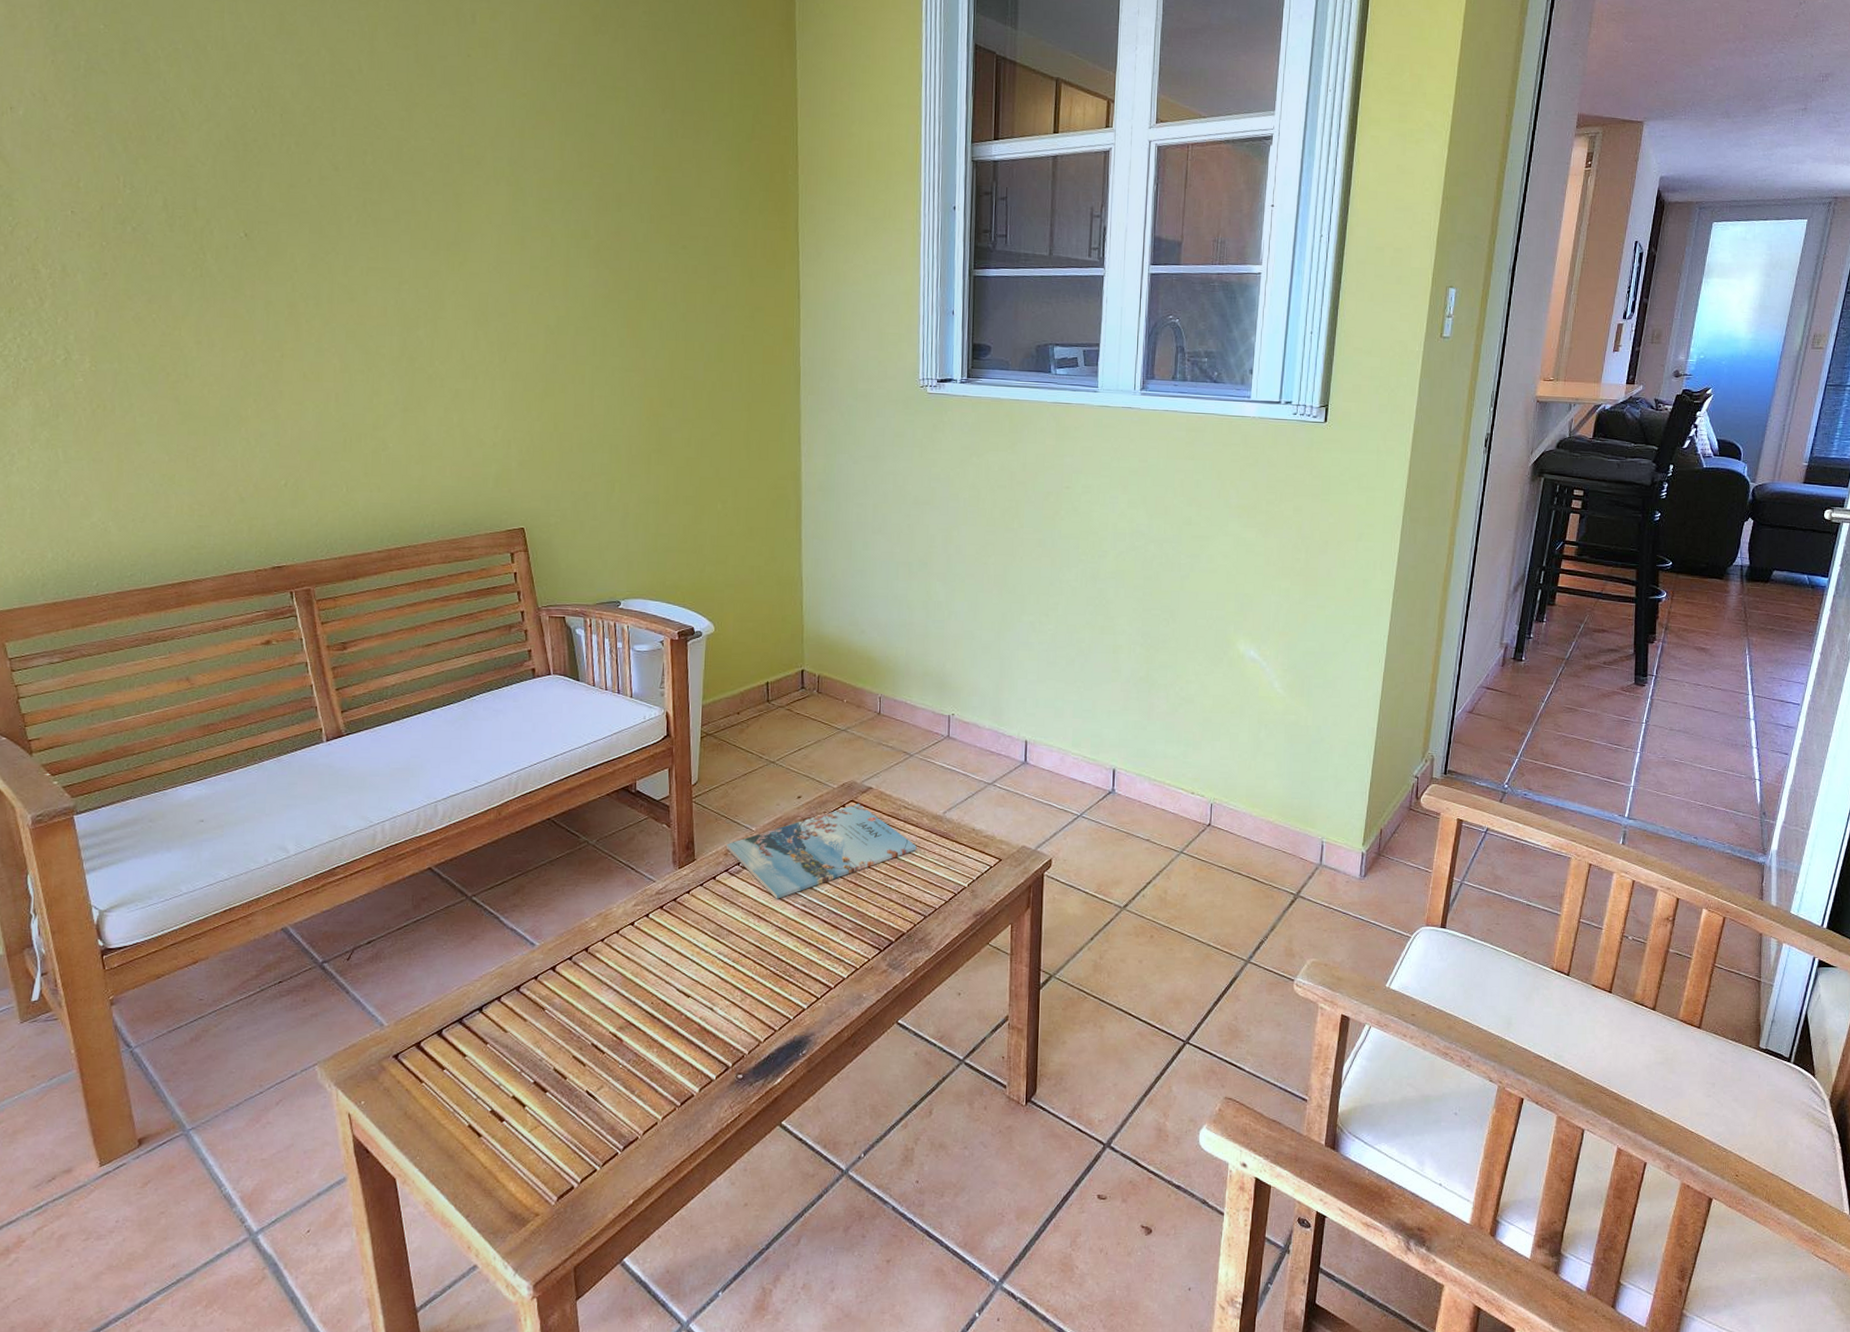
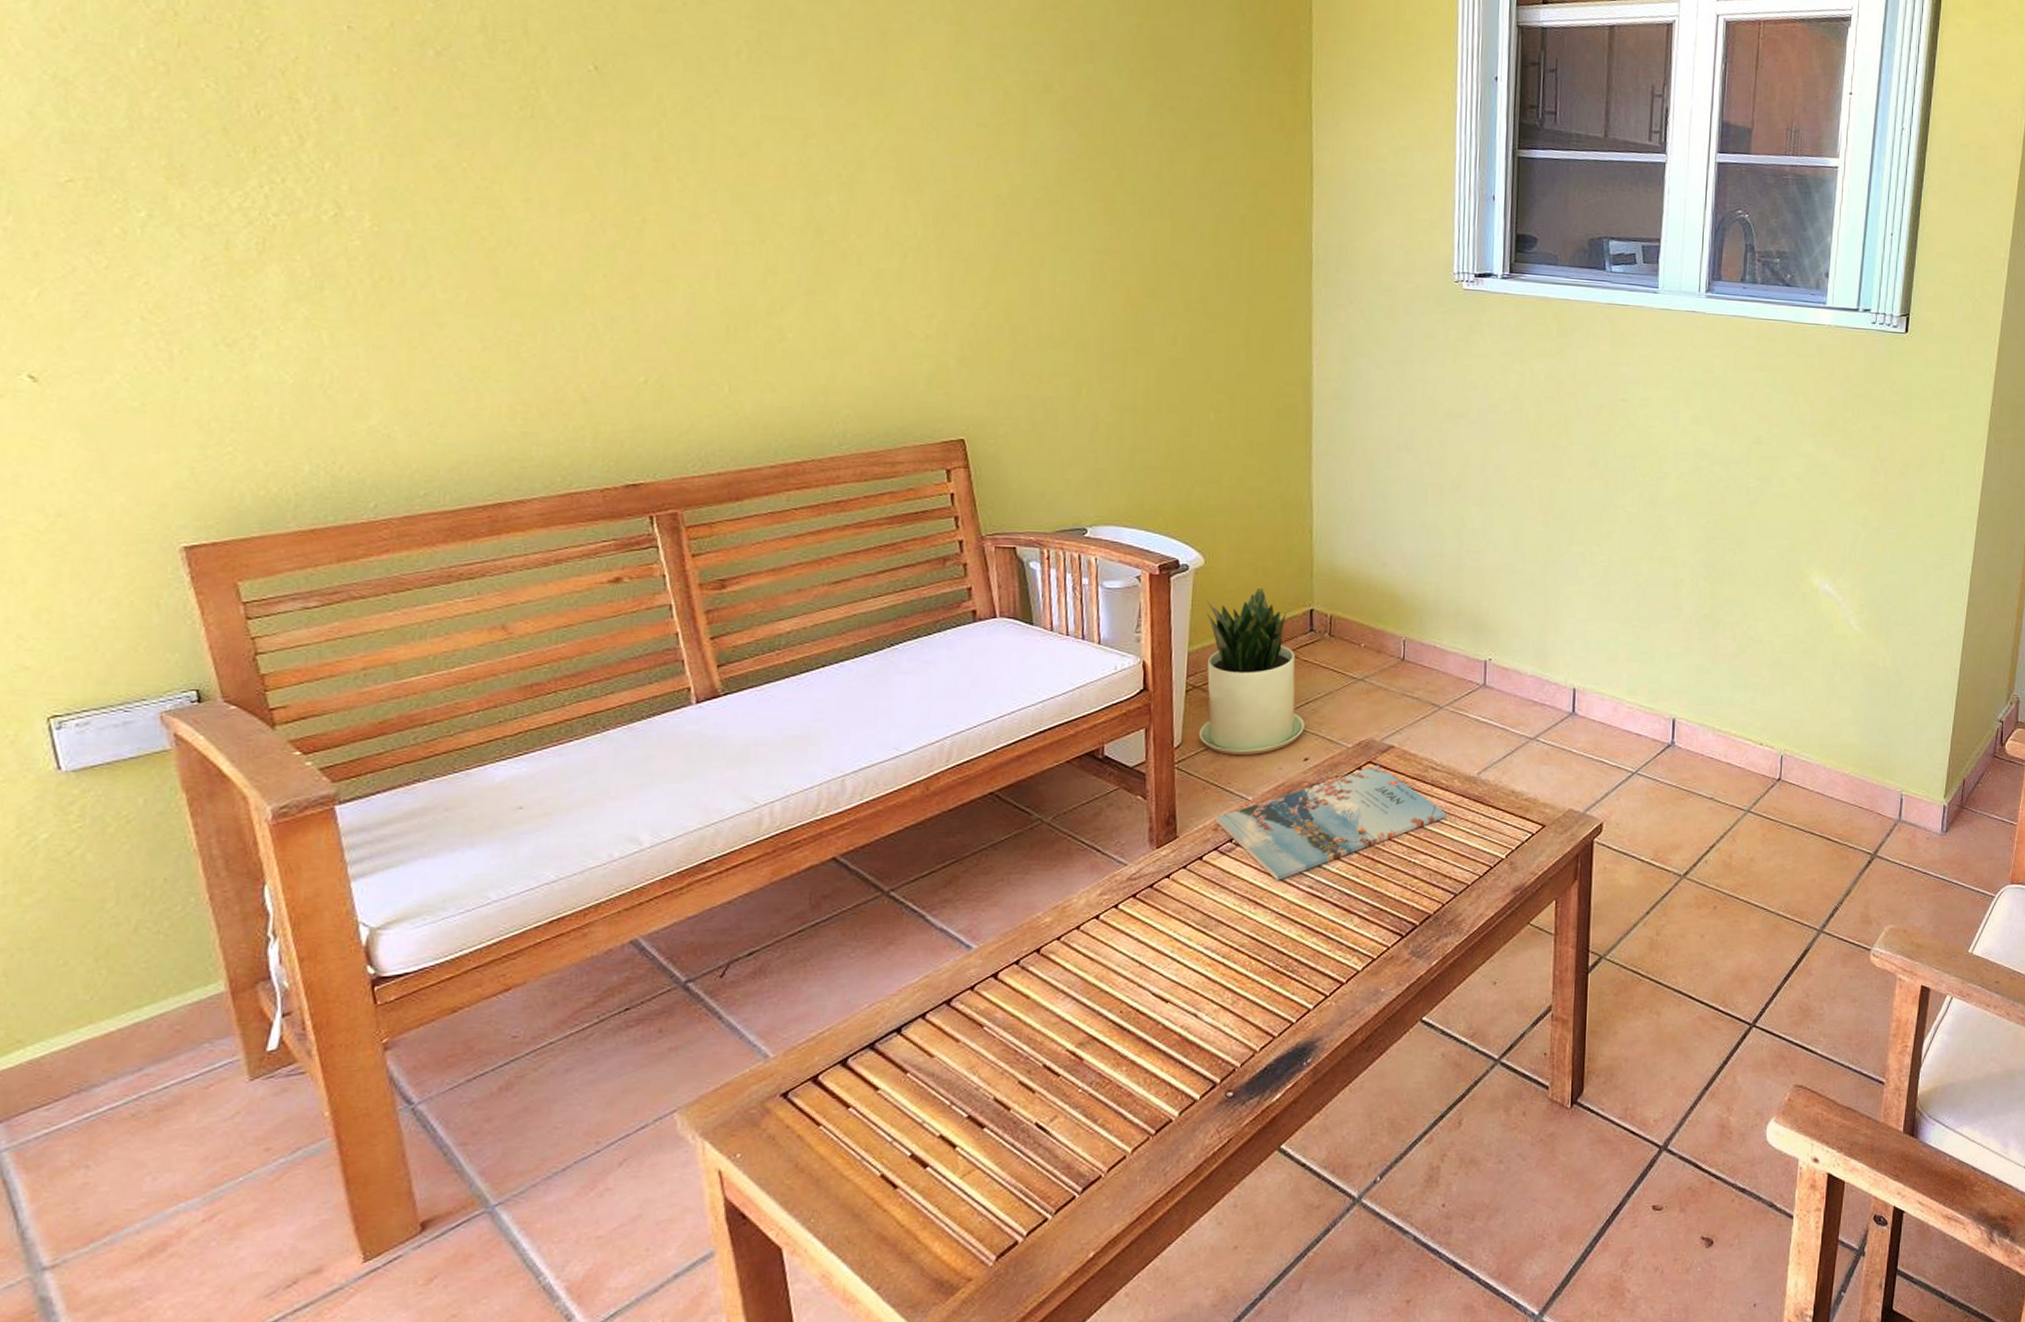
planter: none [711,651,798,792] -> present [1198,587,1305,754]

